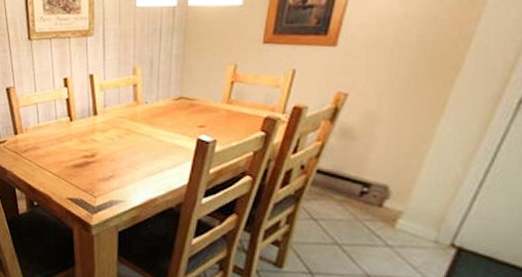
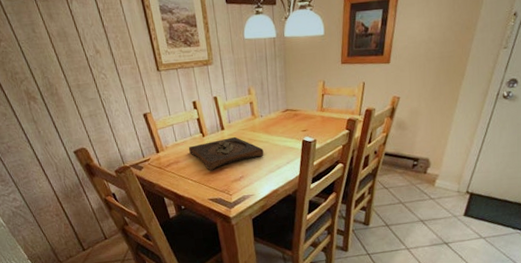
wooden tray: none [51,124,144,163] -> present [188,136,264,170]

